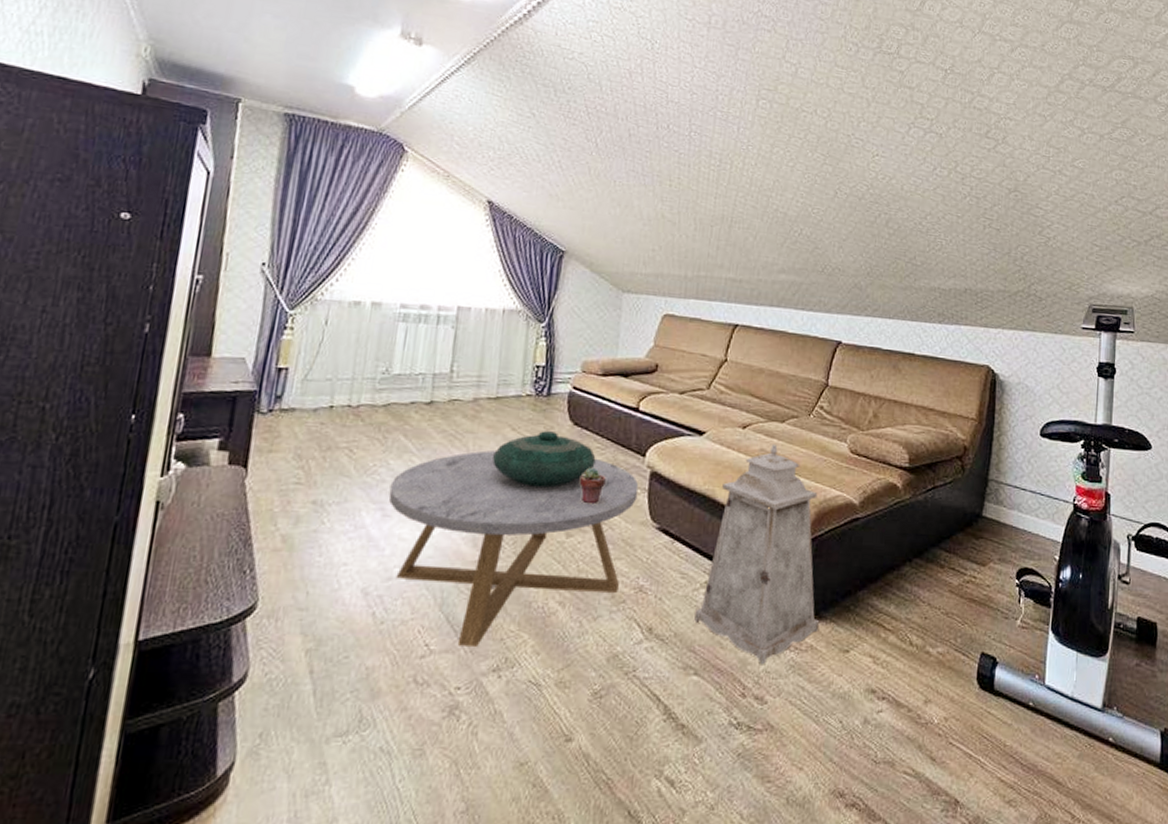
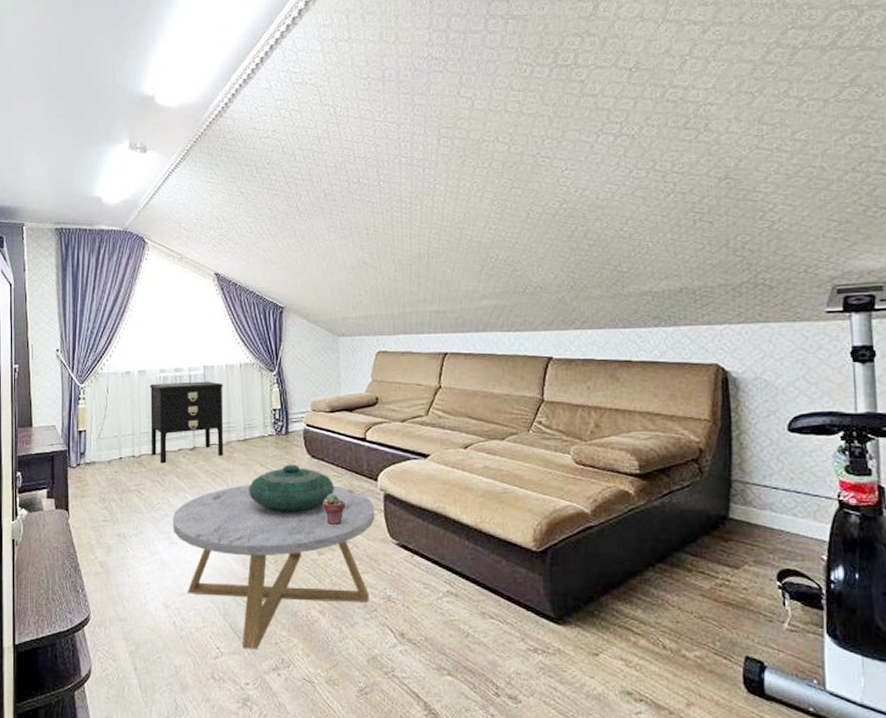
nightstand: none [373,319,479,418] -> present [149,381,224,464]
lantern: present [694,443,820,665] -> none [441,460,565,667]

